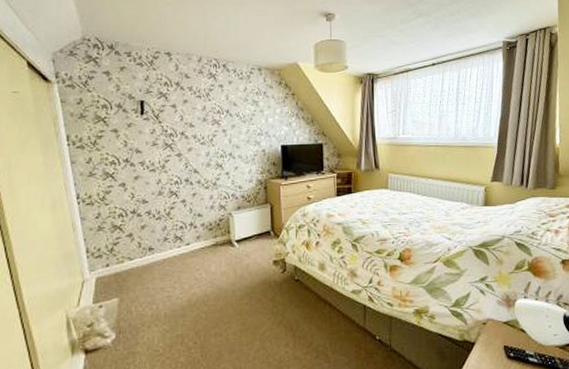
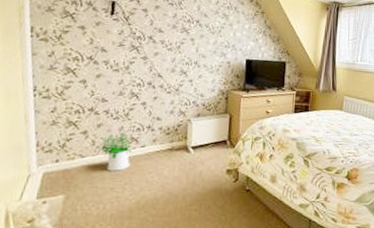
potted plant: none [146,231,177,271] -> present [99,132,132,171]

